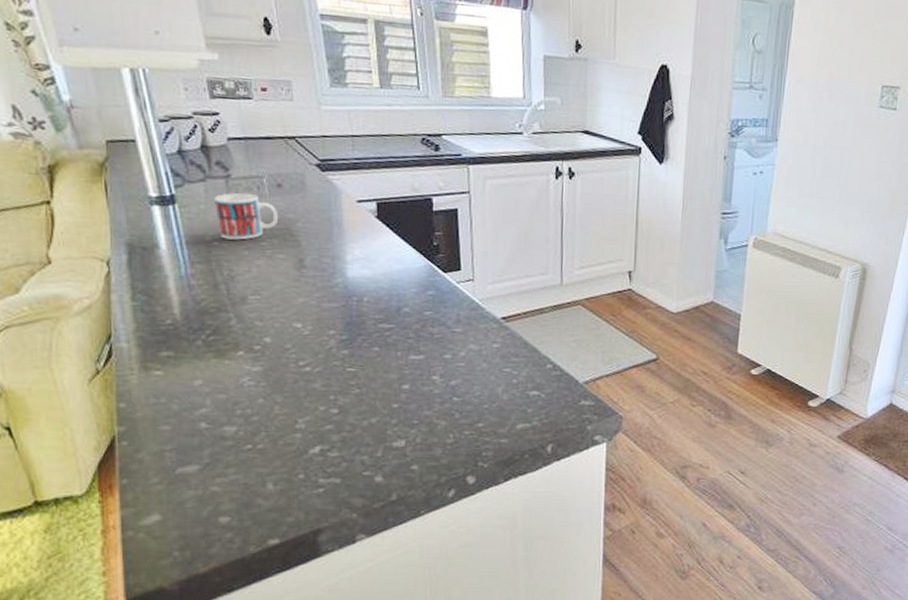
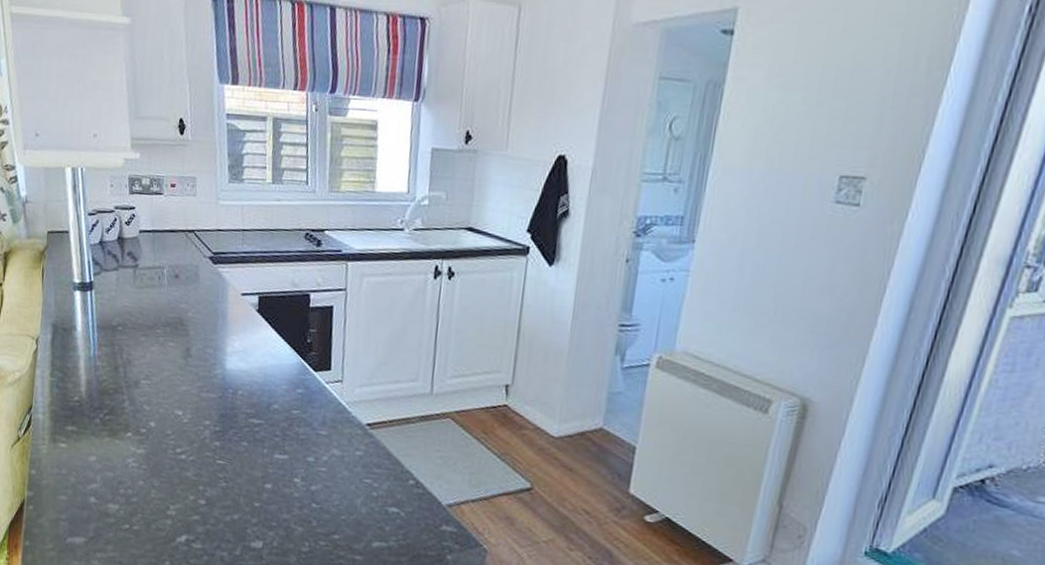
mug: present [215,192,278,240] -> none [123,281,173,327]

